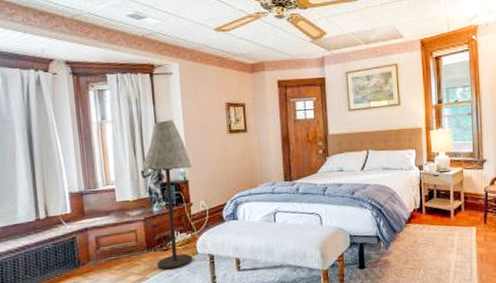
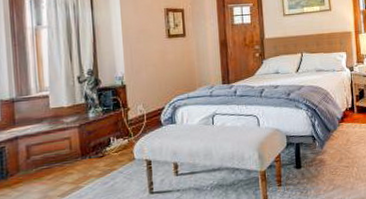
floor lamp: present [142,120,192,270] -> none [78,25,130,178]

